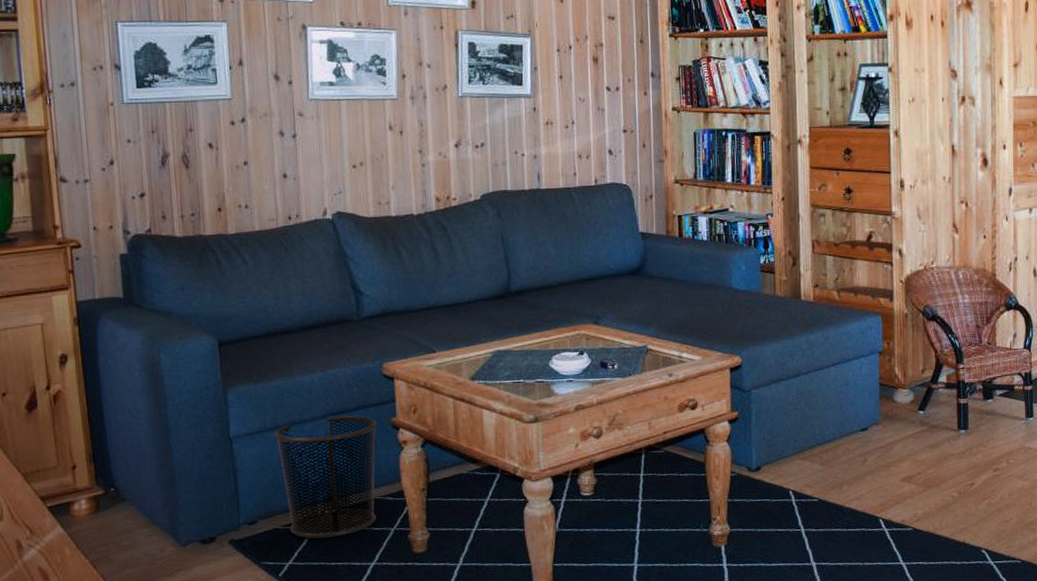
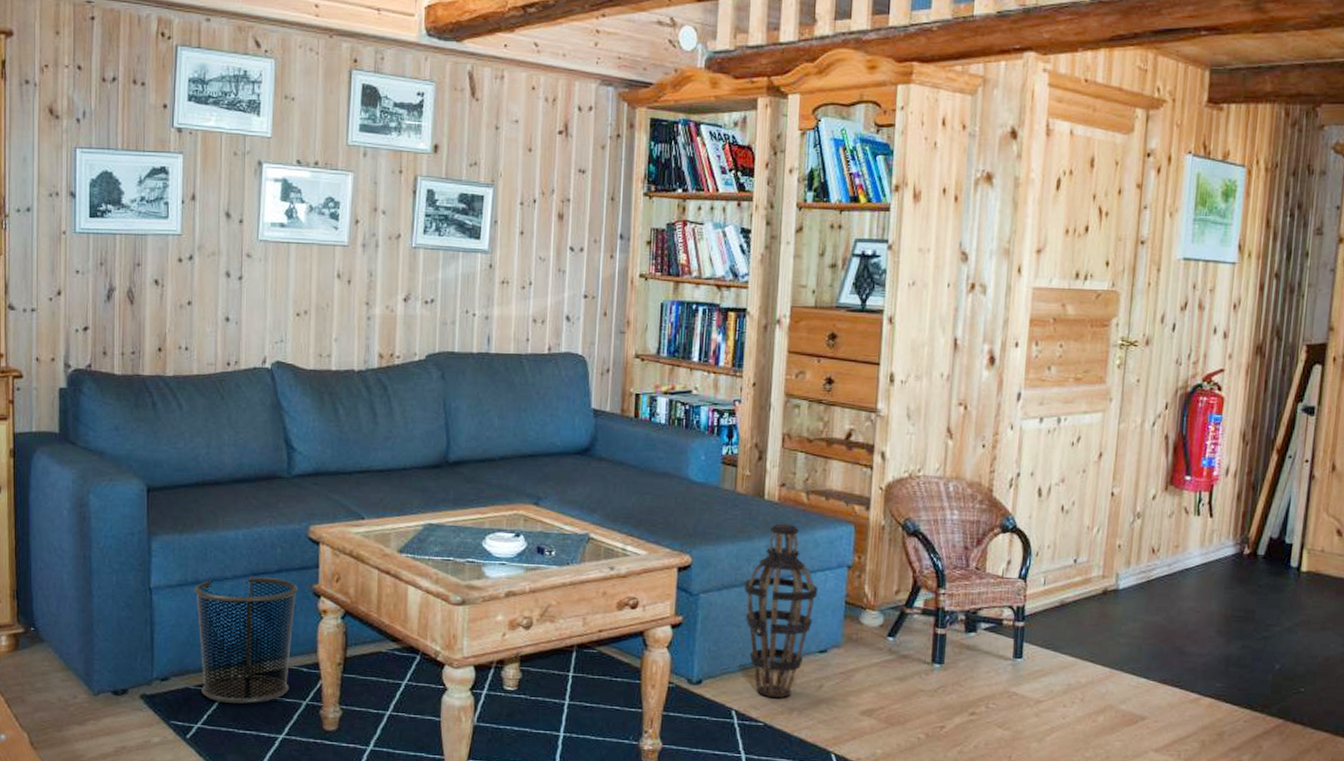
lantern: none [790,320,856,476] -> present [743,523,819,699]

